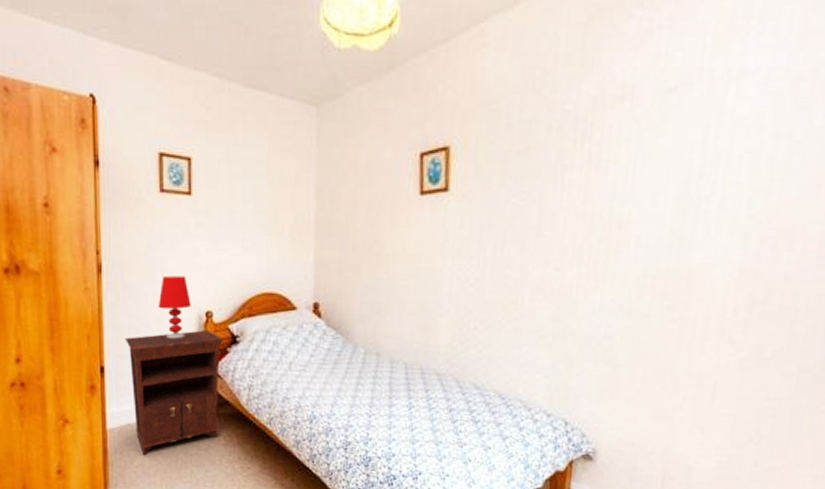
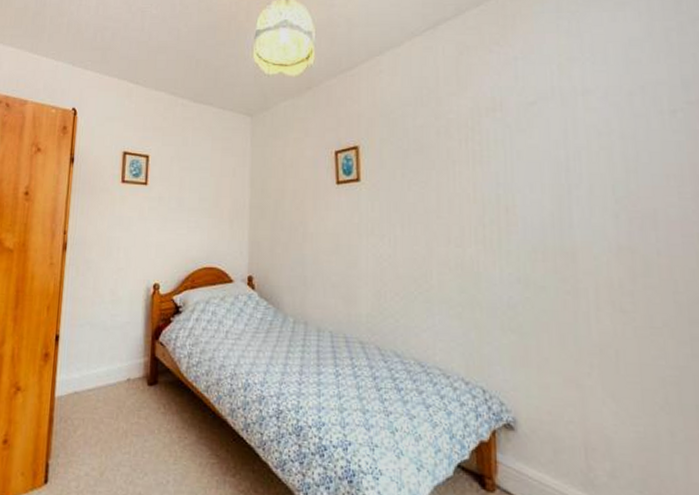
nightstand: present [124,330,223,456] -> none [80,301,167,424]
table lamp: present [158,275,191,339] -> none [112,252,141,309]

